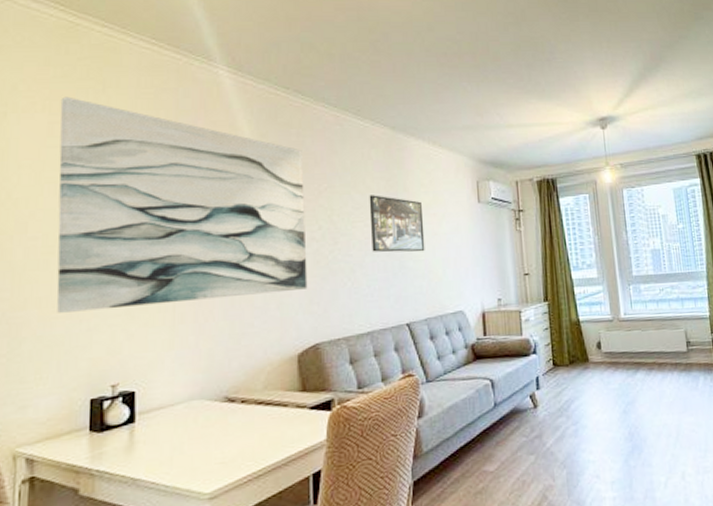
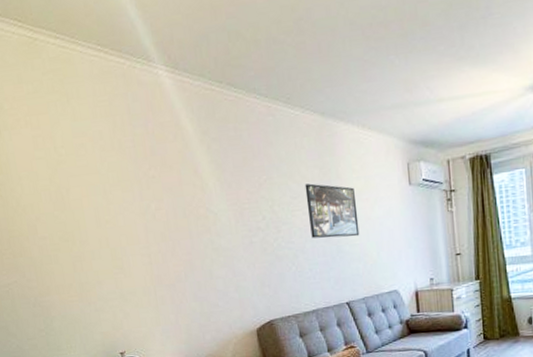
wall art: present [56,96,308,313] -> none [37,111,259,298]

